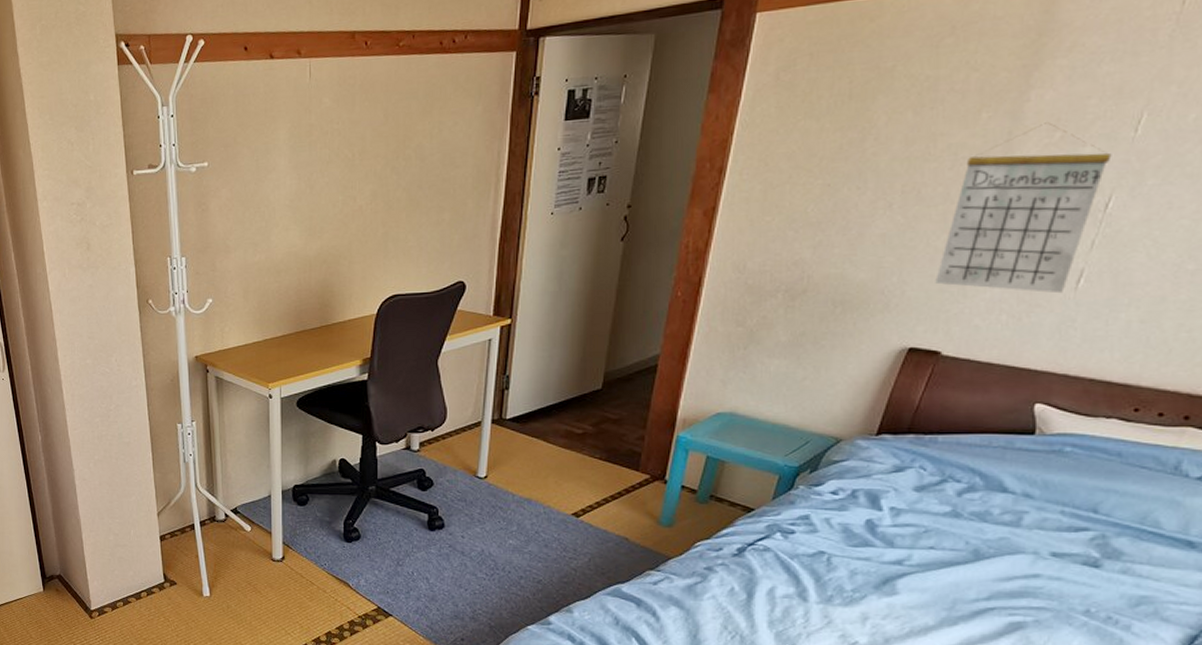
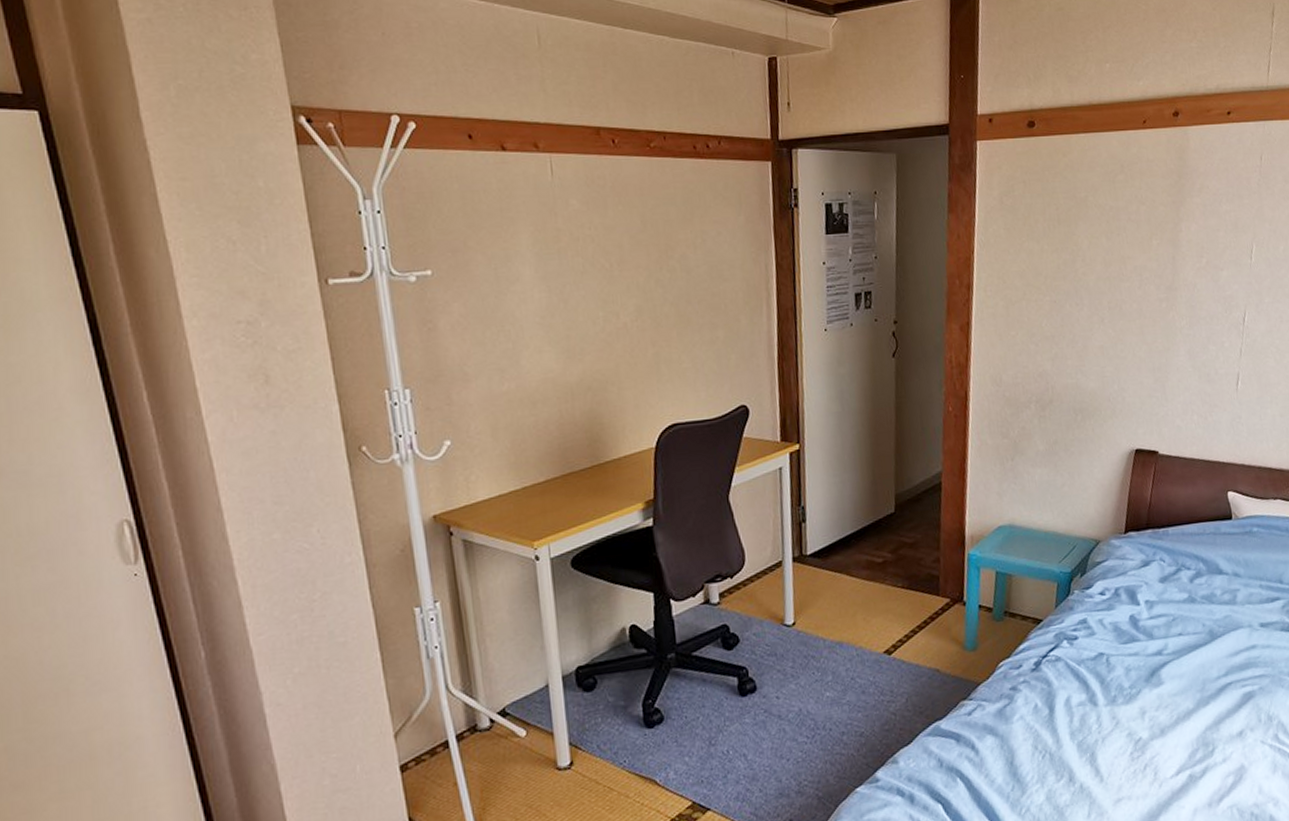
calendar: present [935,122,1112,294] -> none [1144,250,1240,395]

